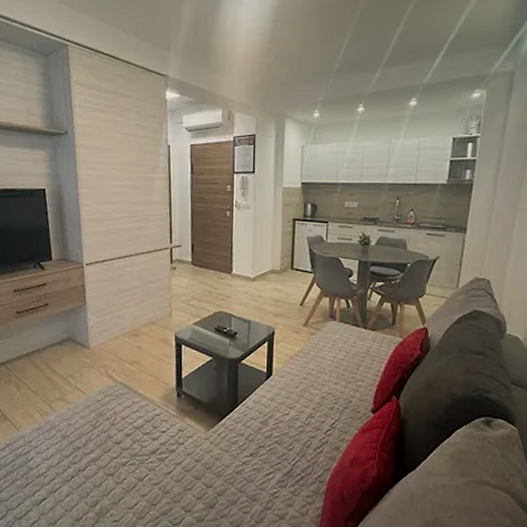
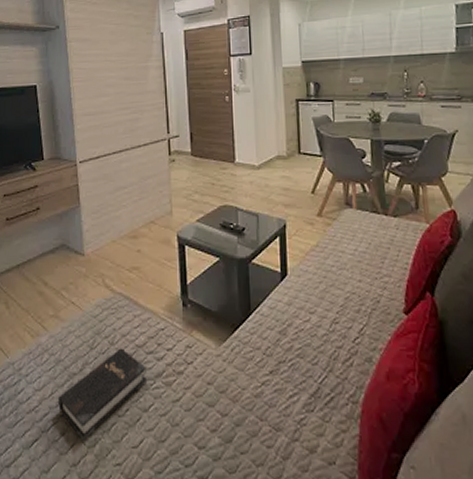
hardback book: none [64,428,143,501] -> present [58,348,146,440]

